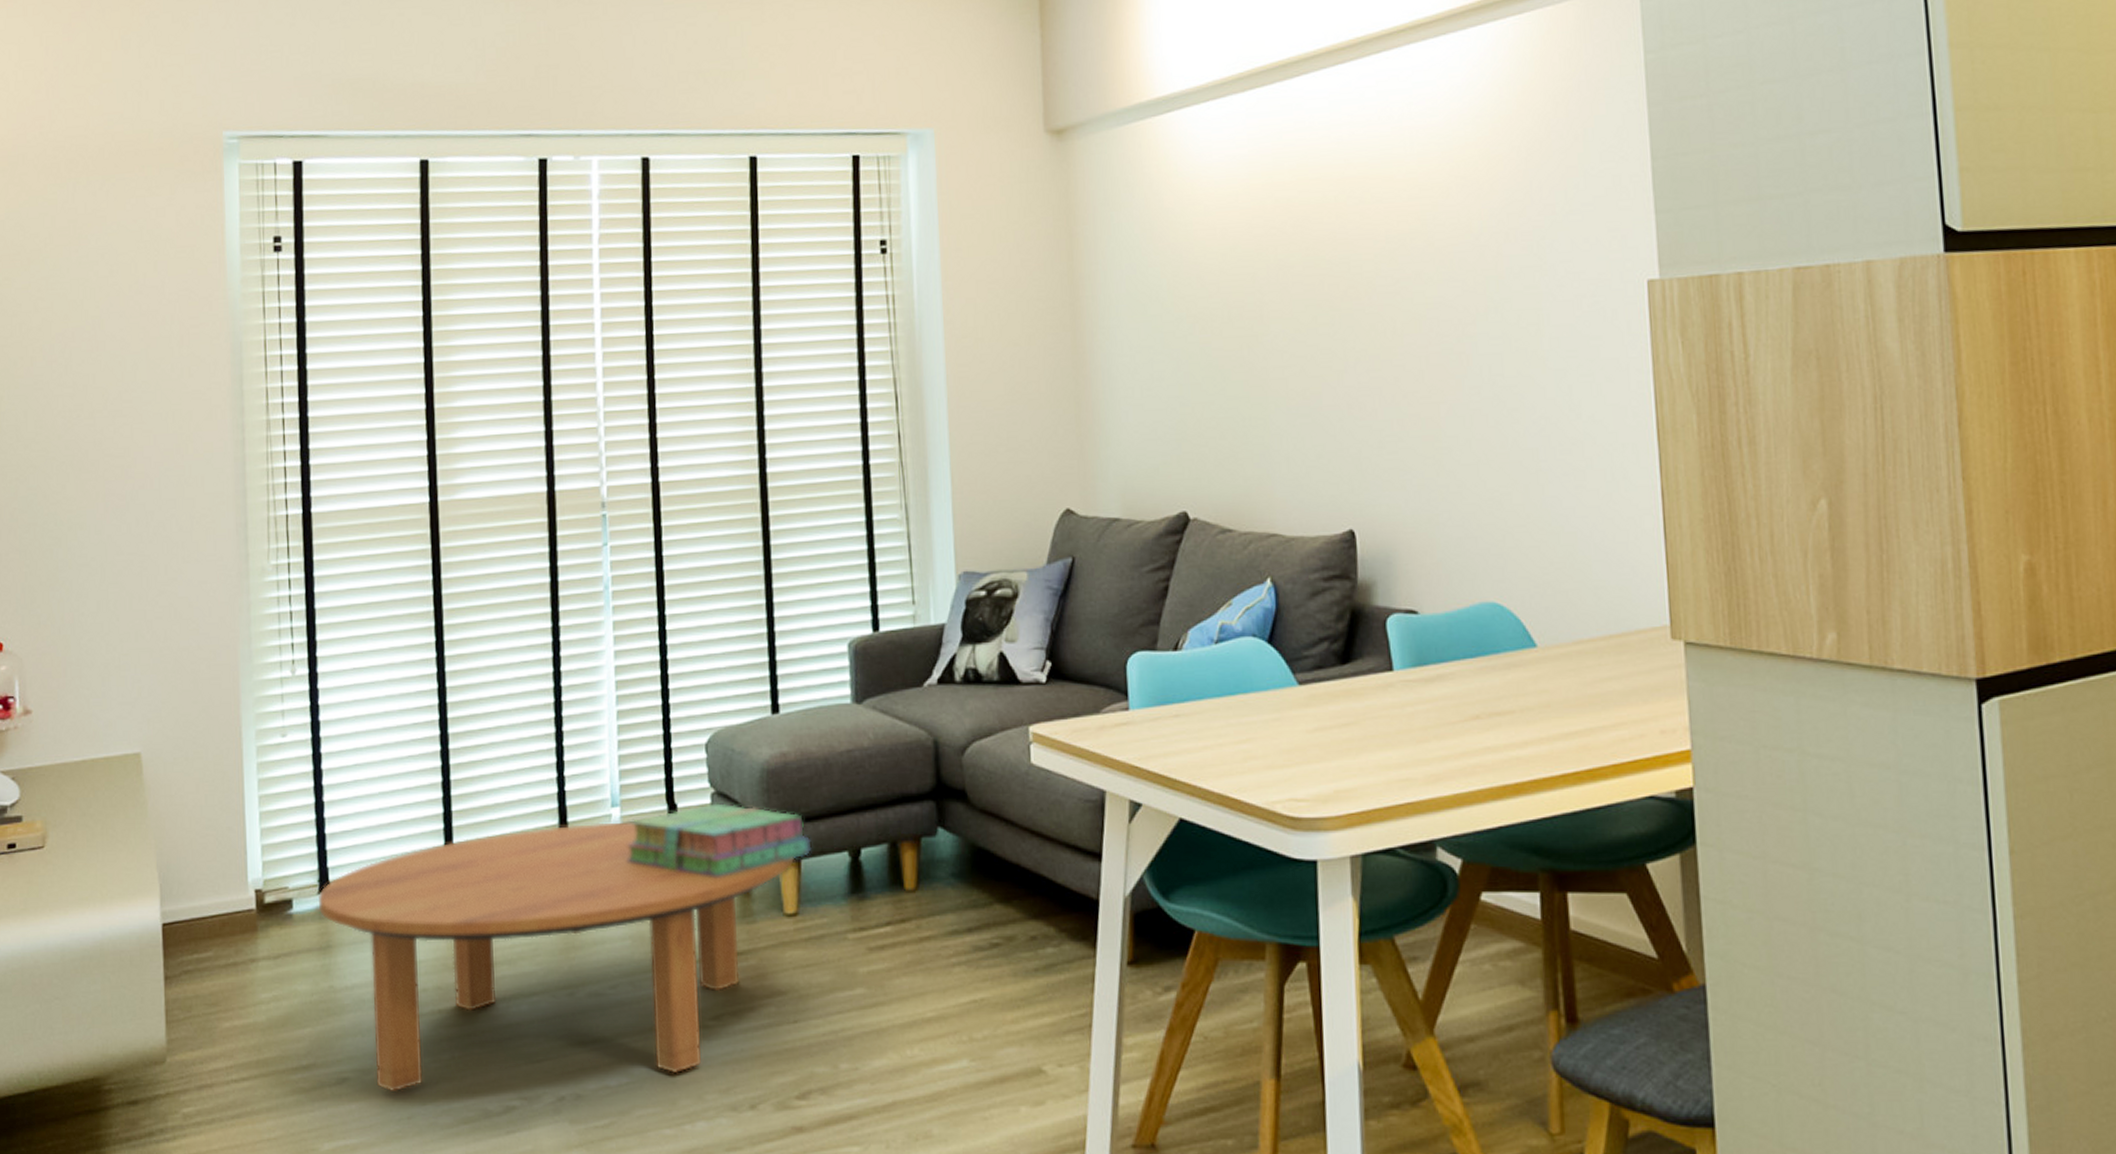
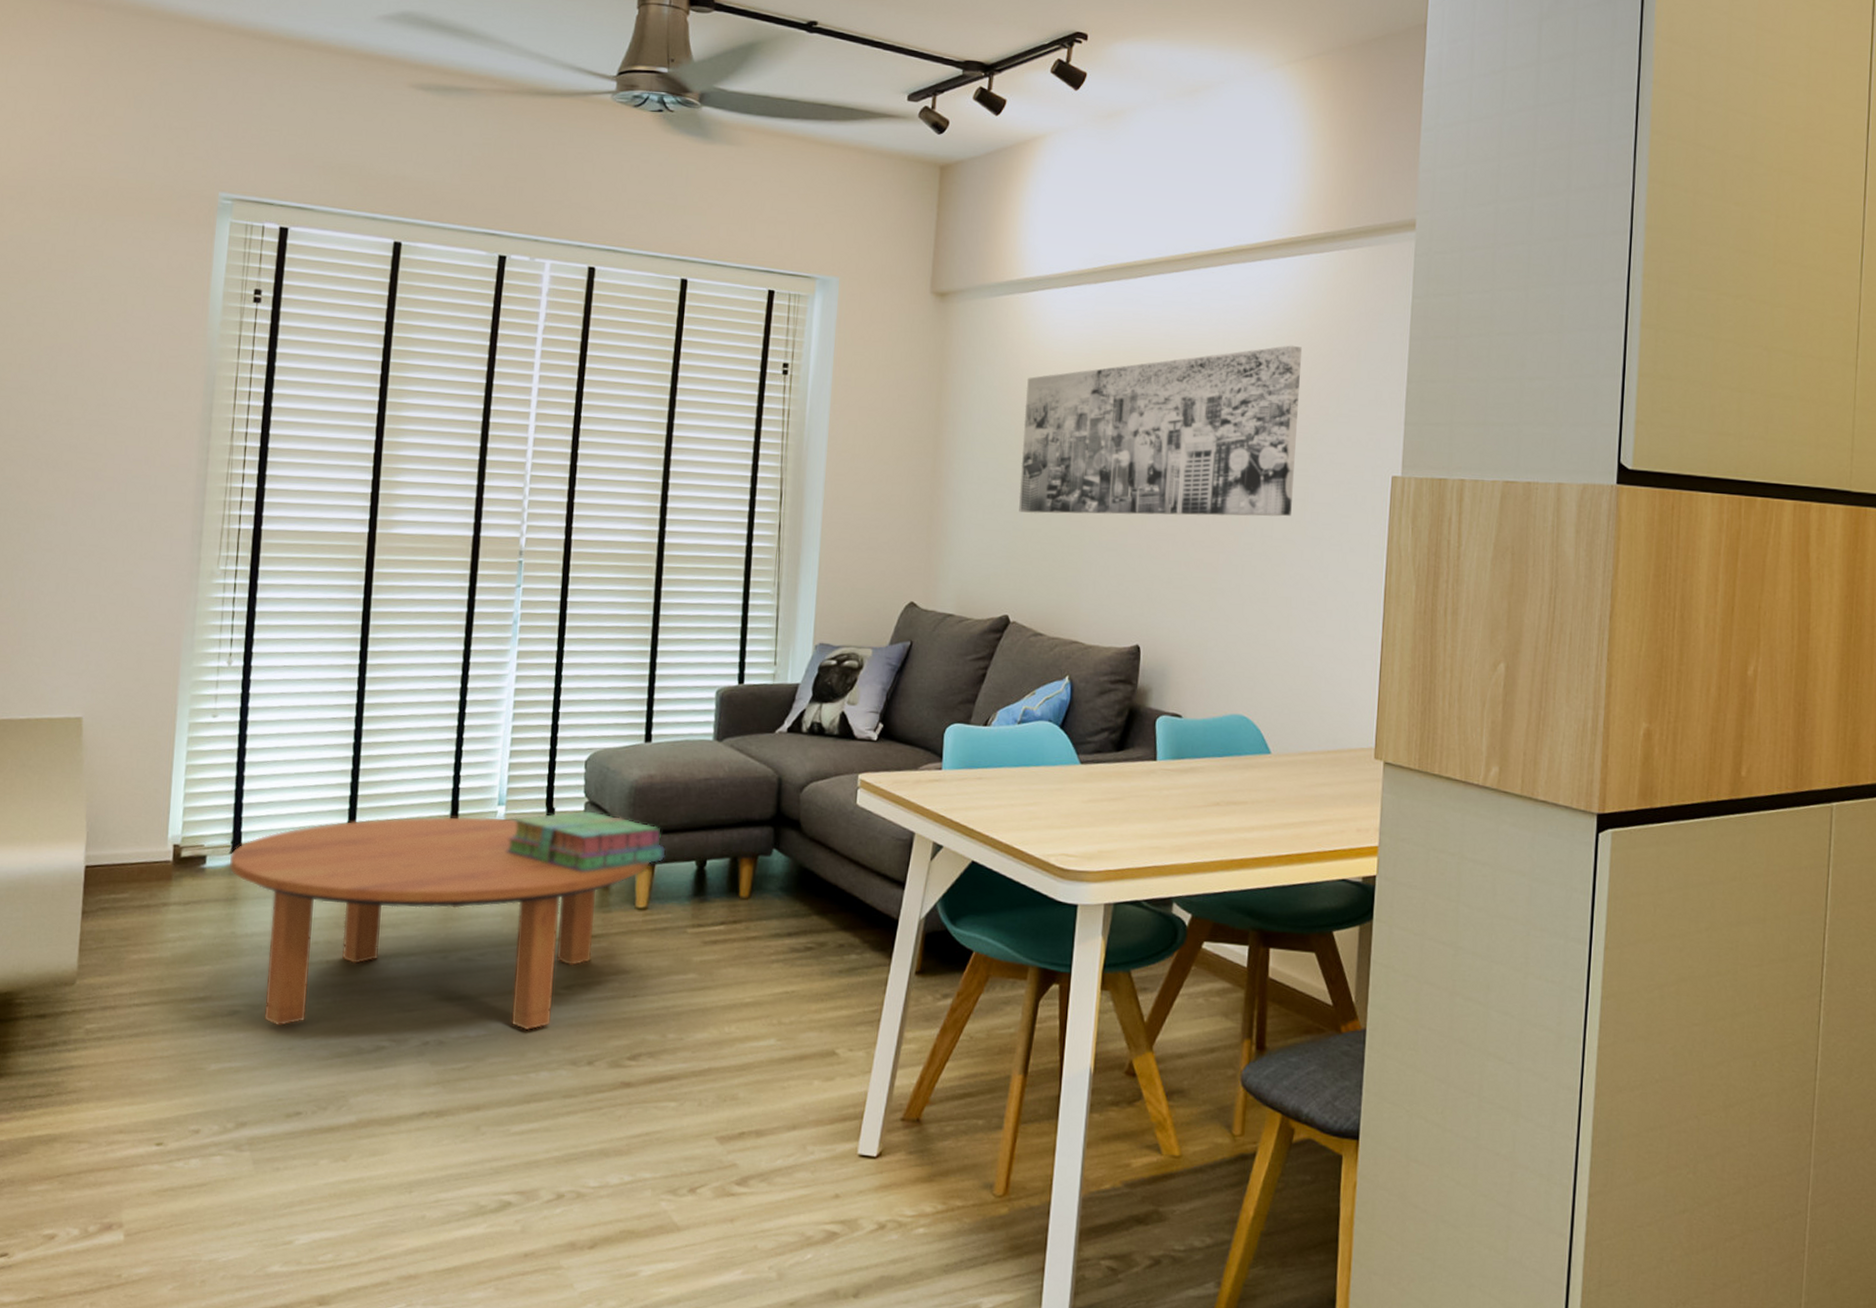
wall art: none [1175,133,1524,384] -> present [1019,345,1302,517]

